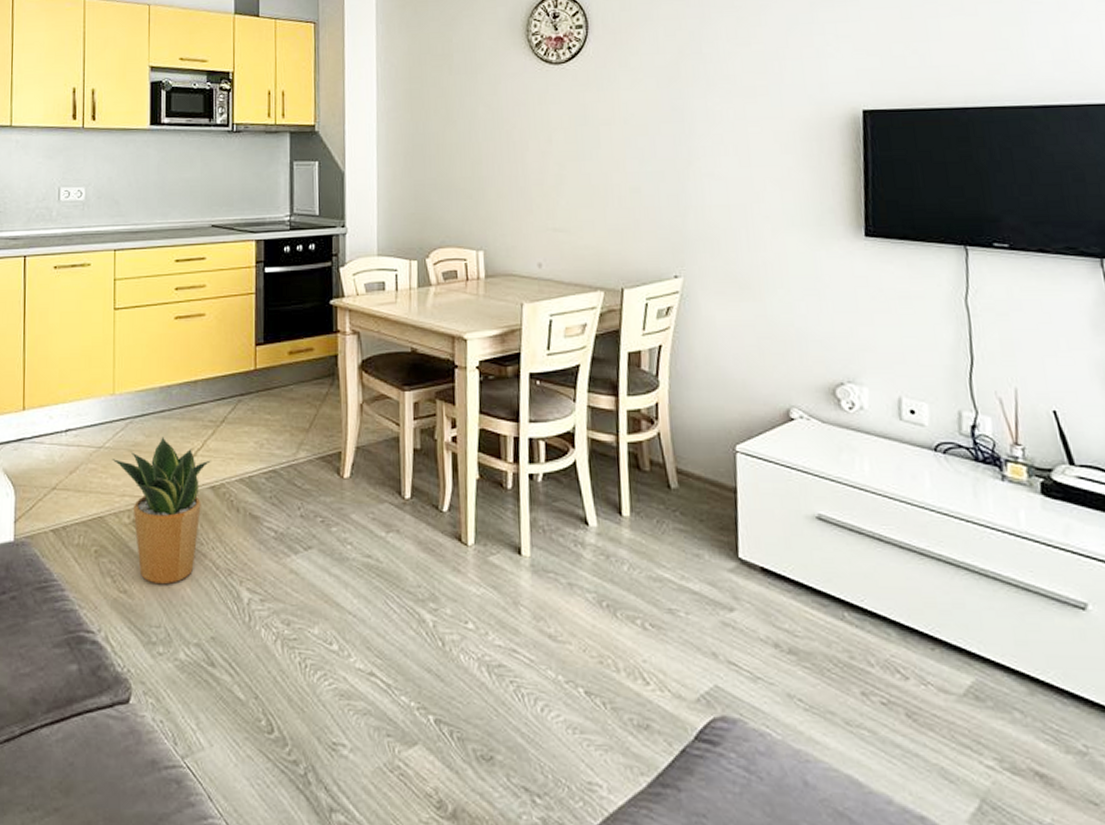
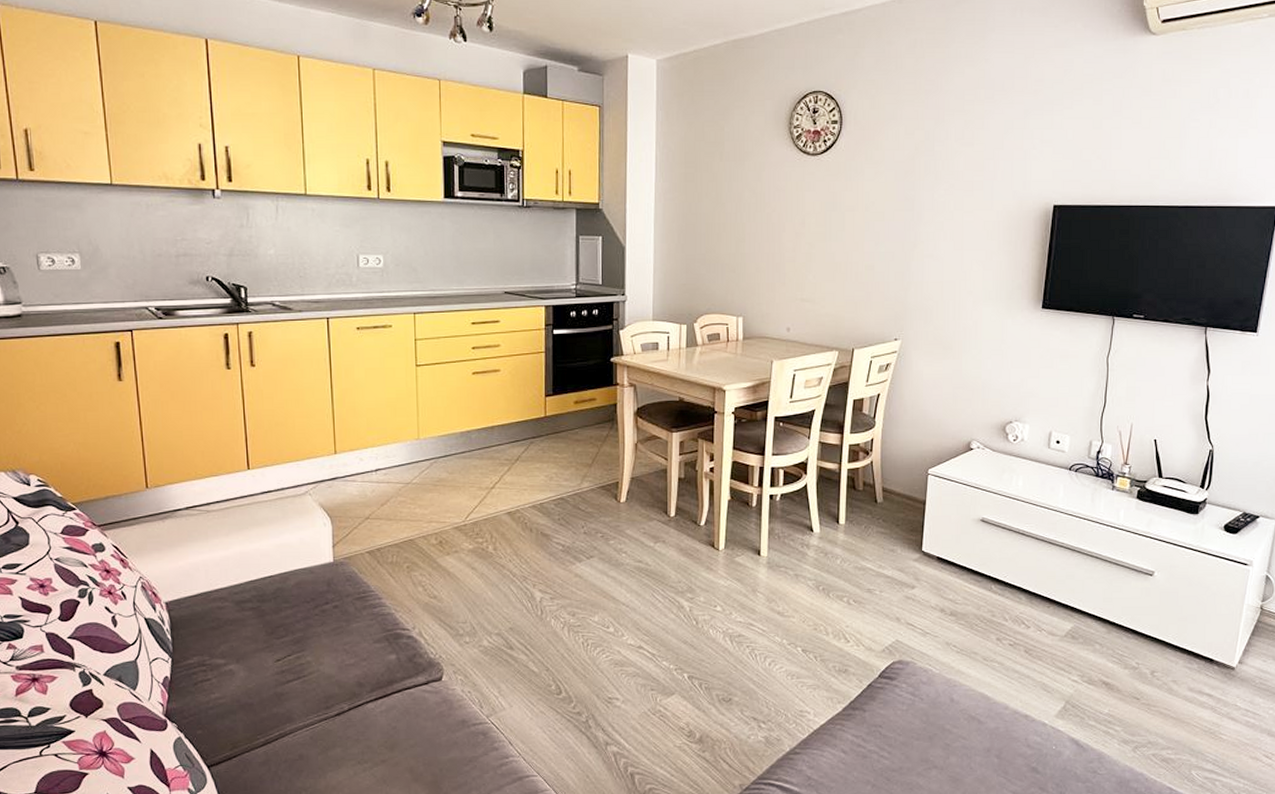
potted plant: present [112,437,212,585] -> none [419,473,508,591]

